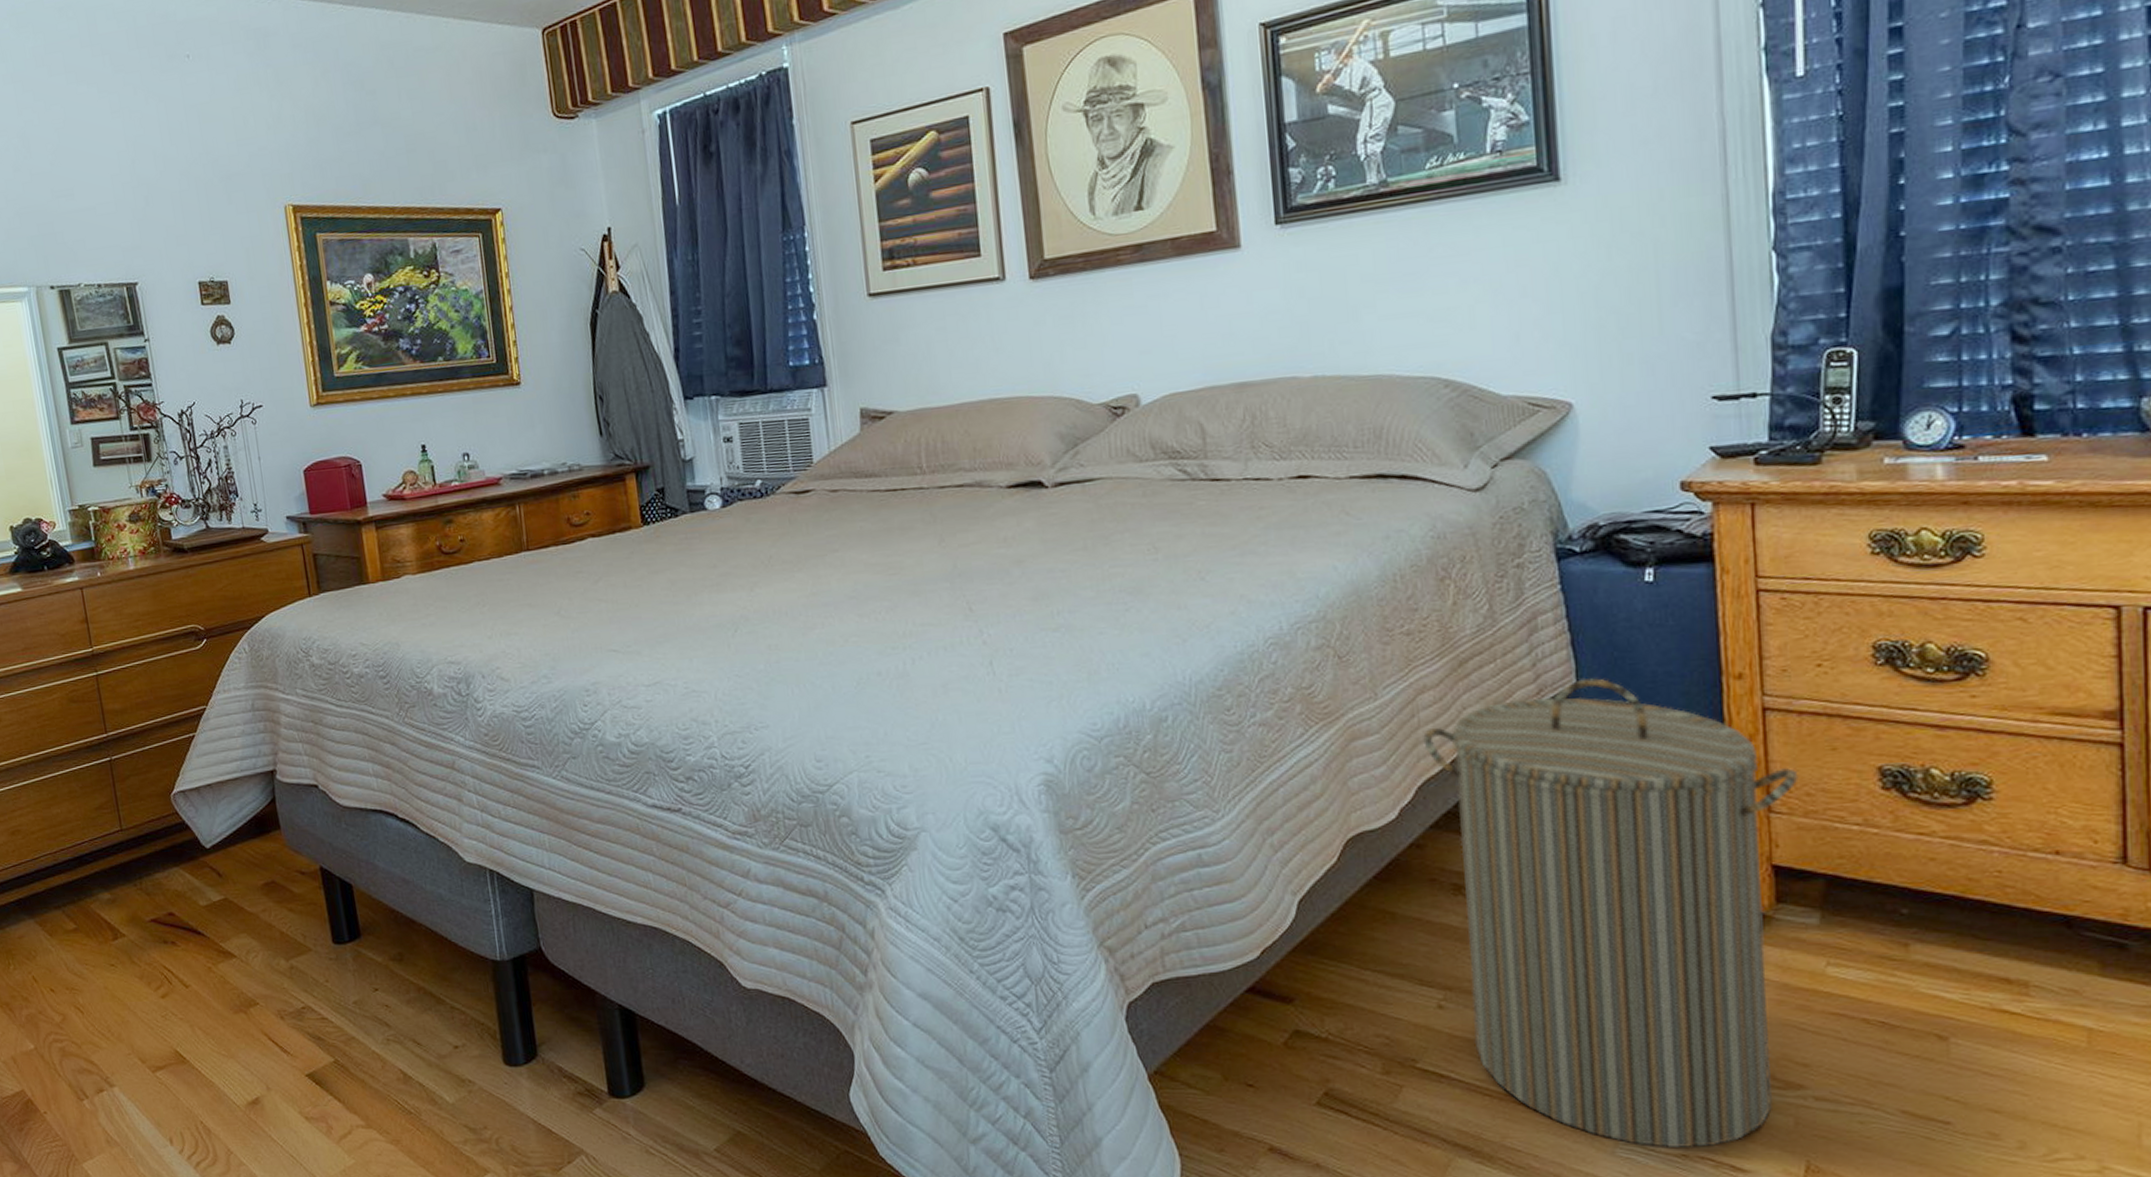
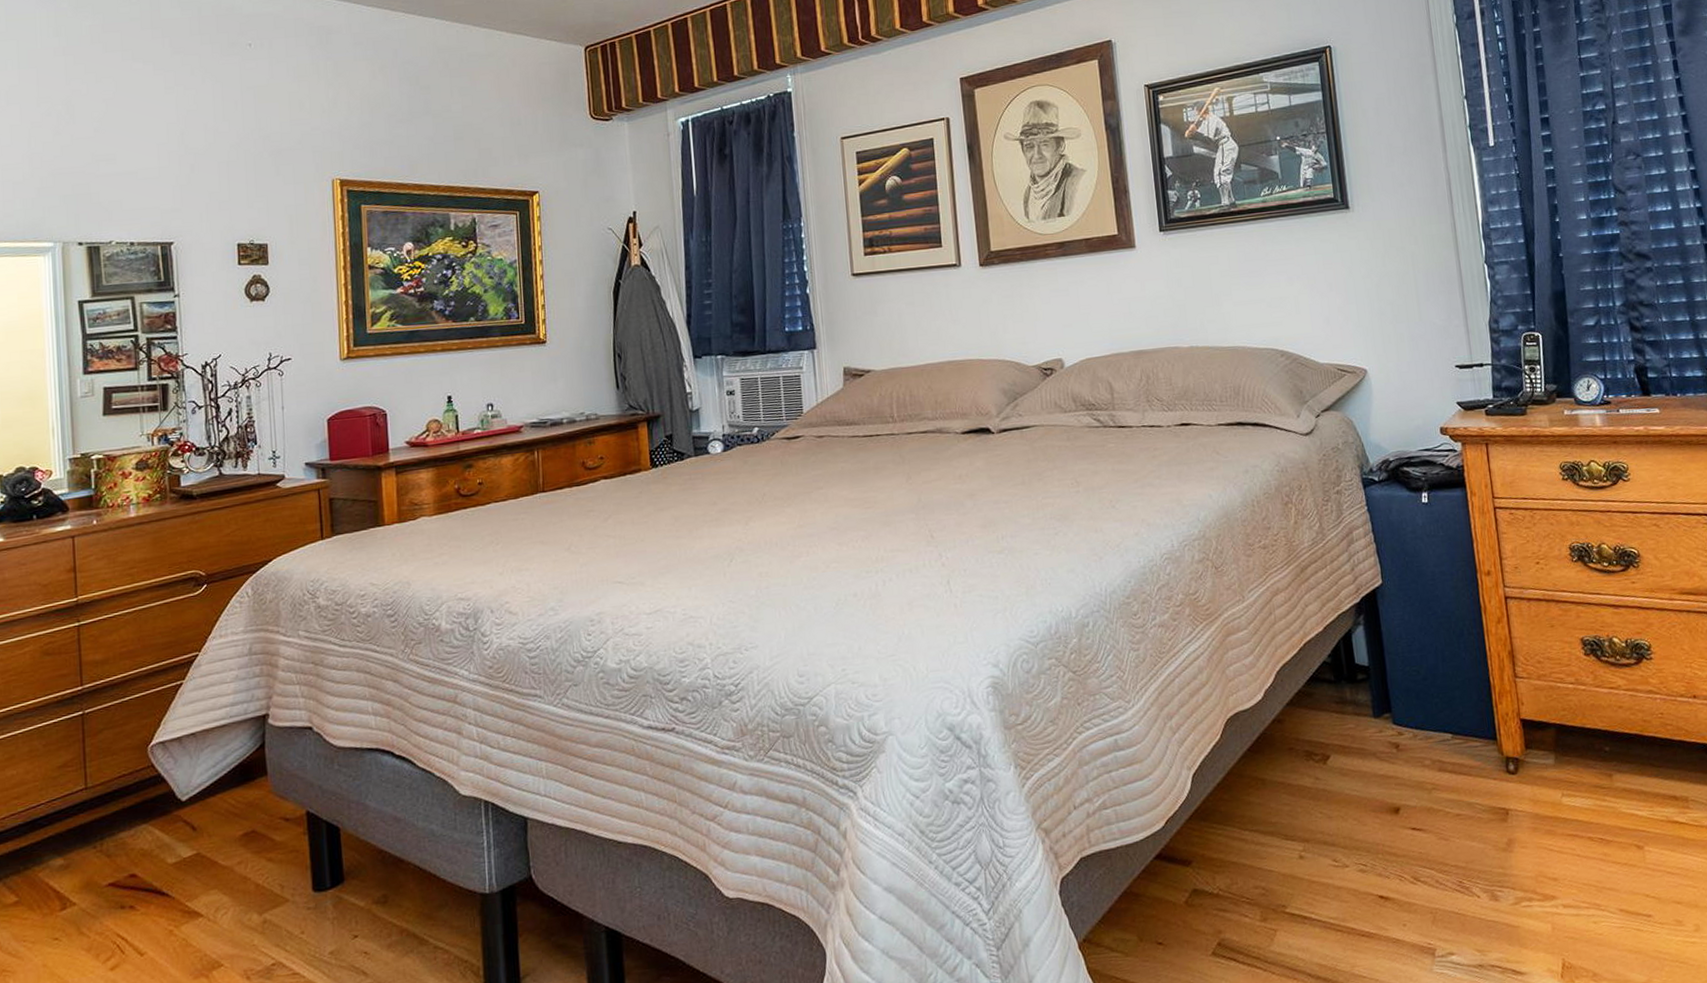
laundry hamper: present [1423,677,1799,1149] -> none [1278,578,1536,961]

